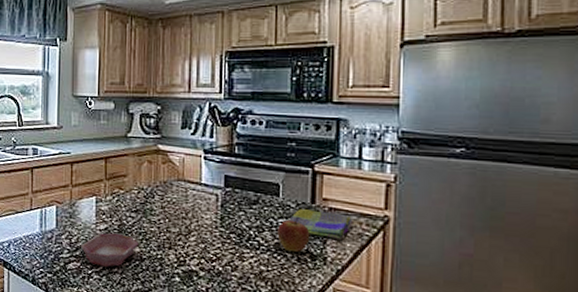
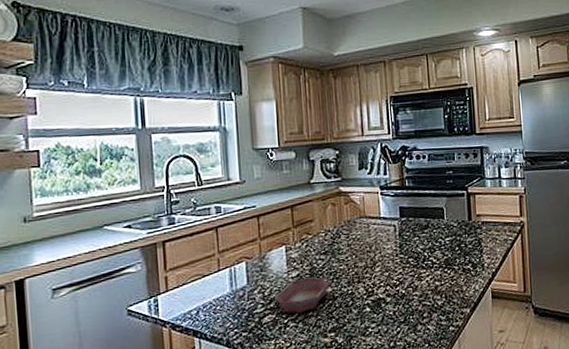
apple: present [277,217,310,253] -> none [445,234,471,265]
dish towel: present [289,209,353,239] -> none [453,225,500,248]

